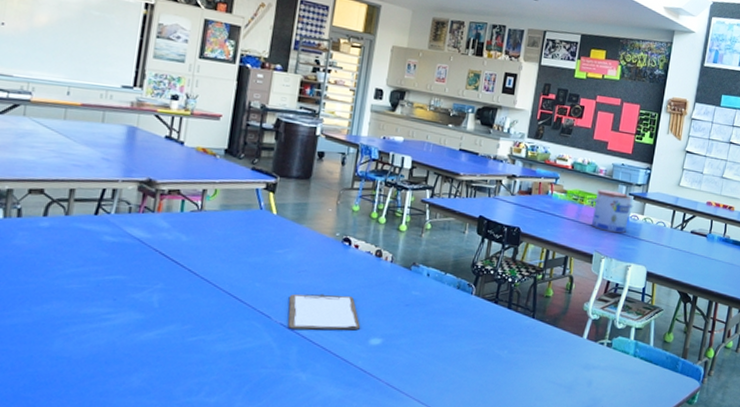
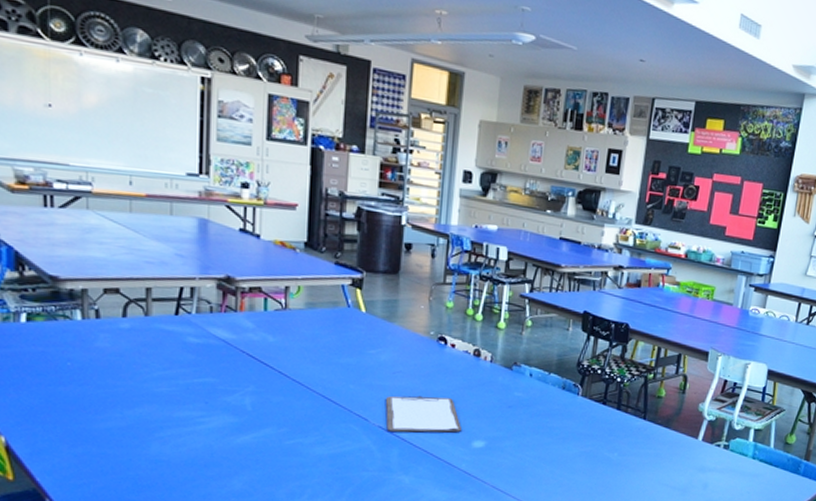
paint can: present [591,189,634,234] -> none [707,280,754,329]

